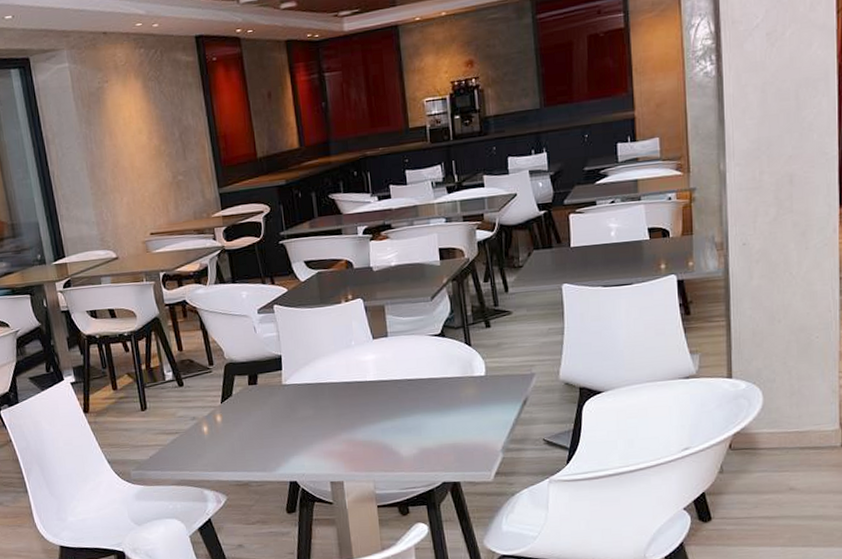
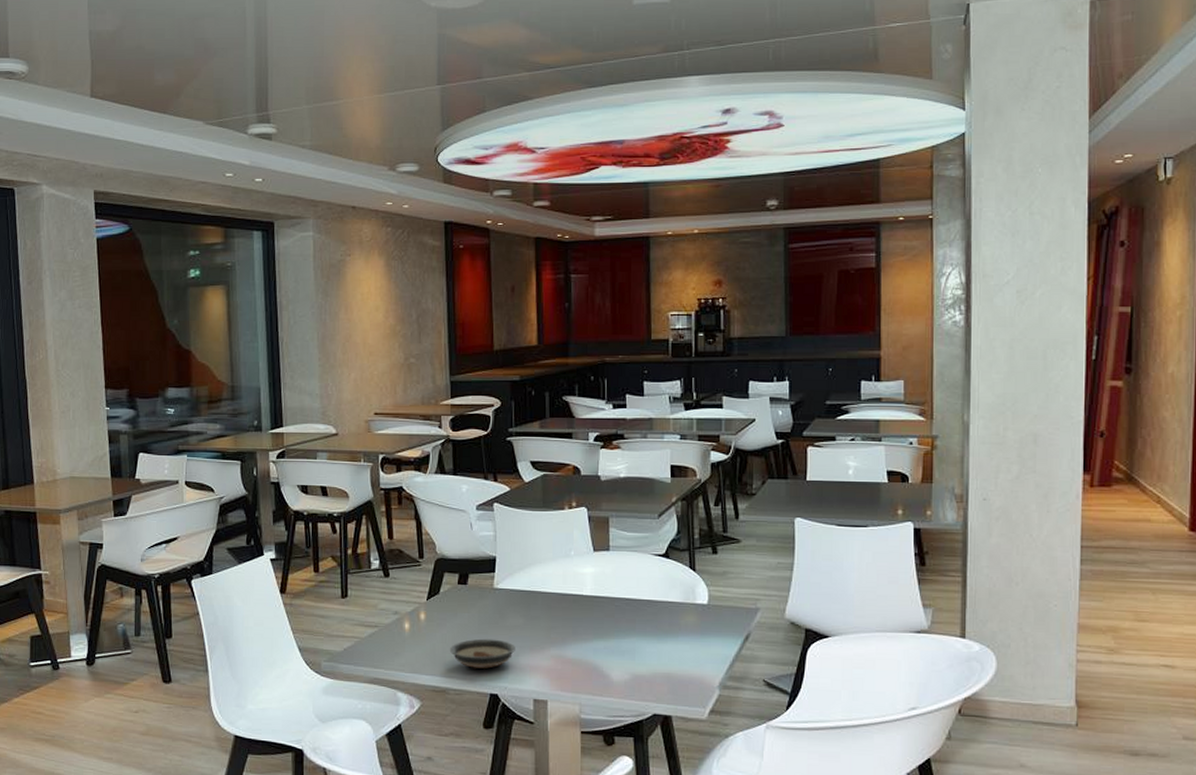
saucer: none [247,431,309,460] -> present [449,638,515,669]

